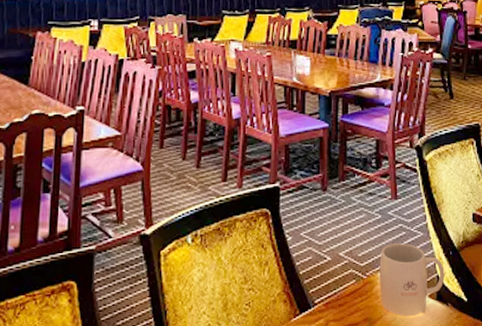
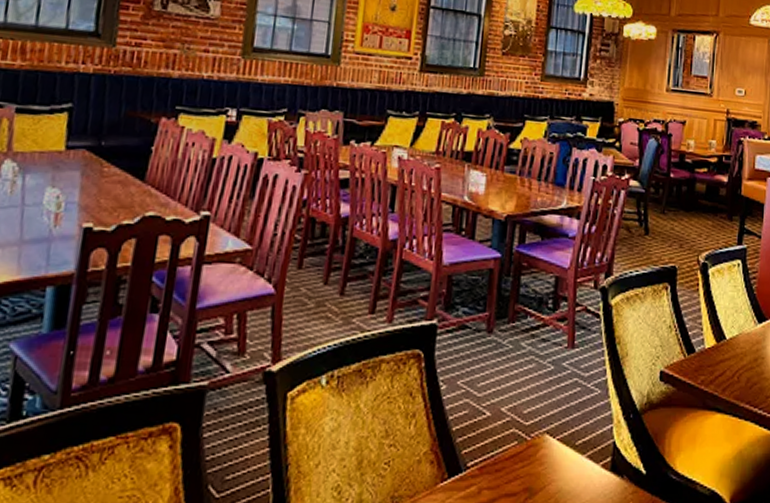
mug: present [380,243,445,317] -> none [545,401,623,490]

